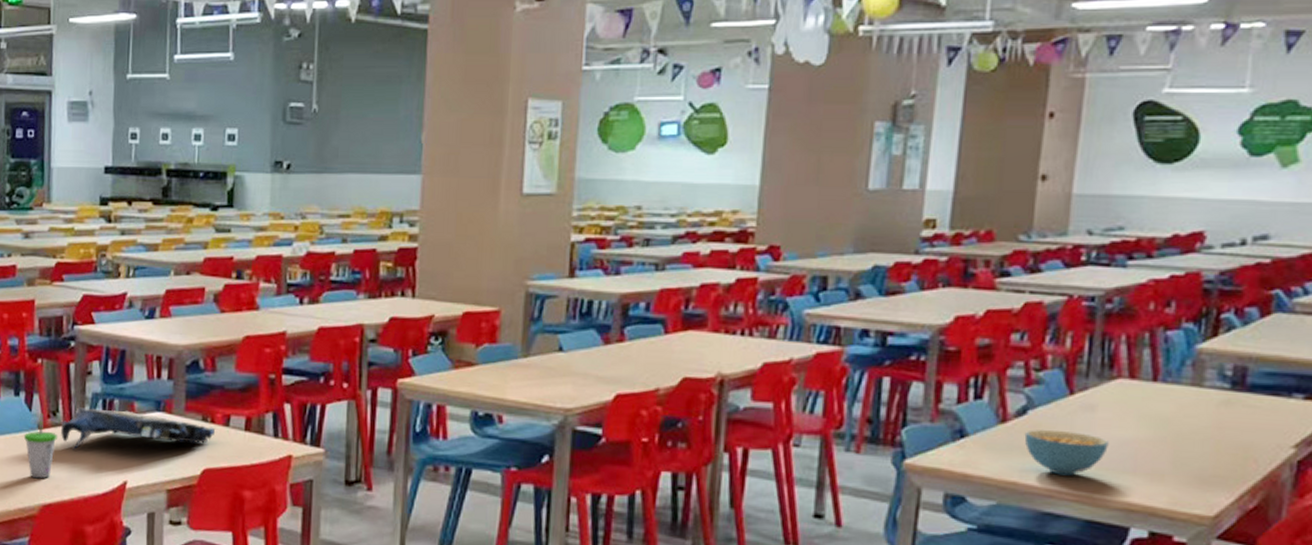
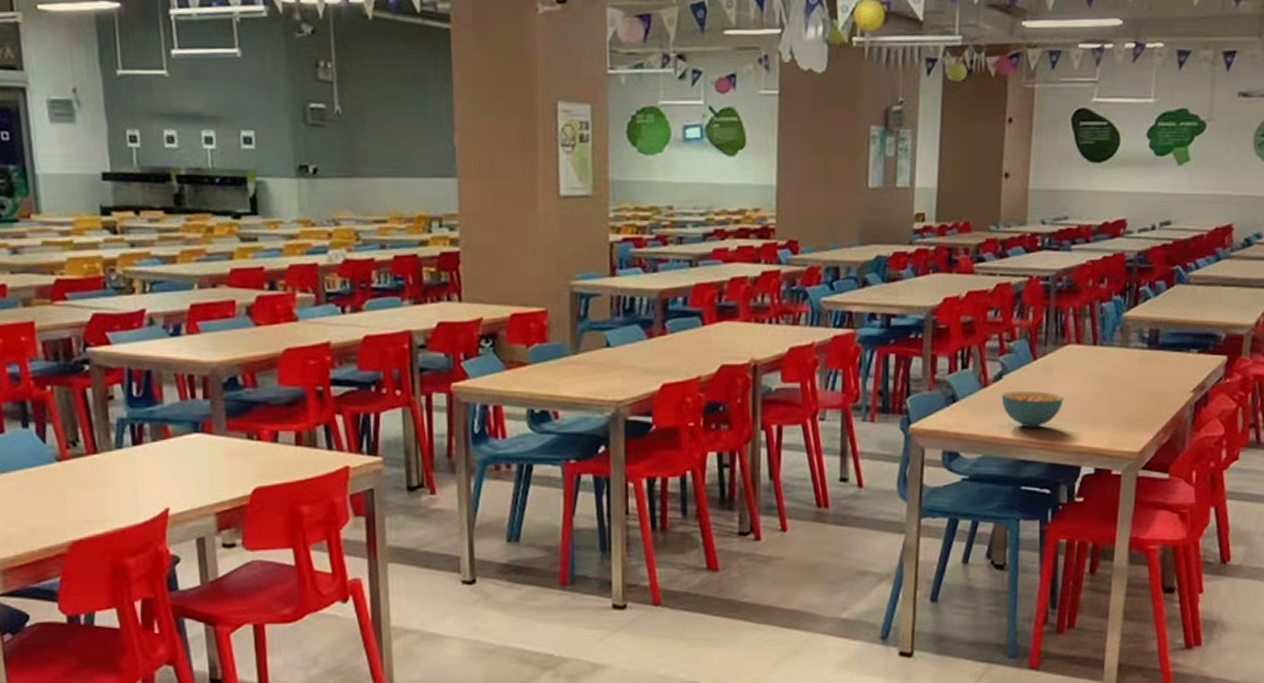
cup: present [23,412,57,479] -> none [39,443,81,515]
food tray: present [61,407,215,450] -> none [84,434,263,481]

